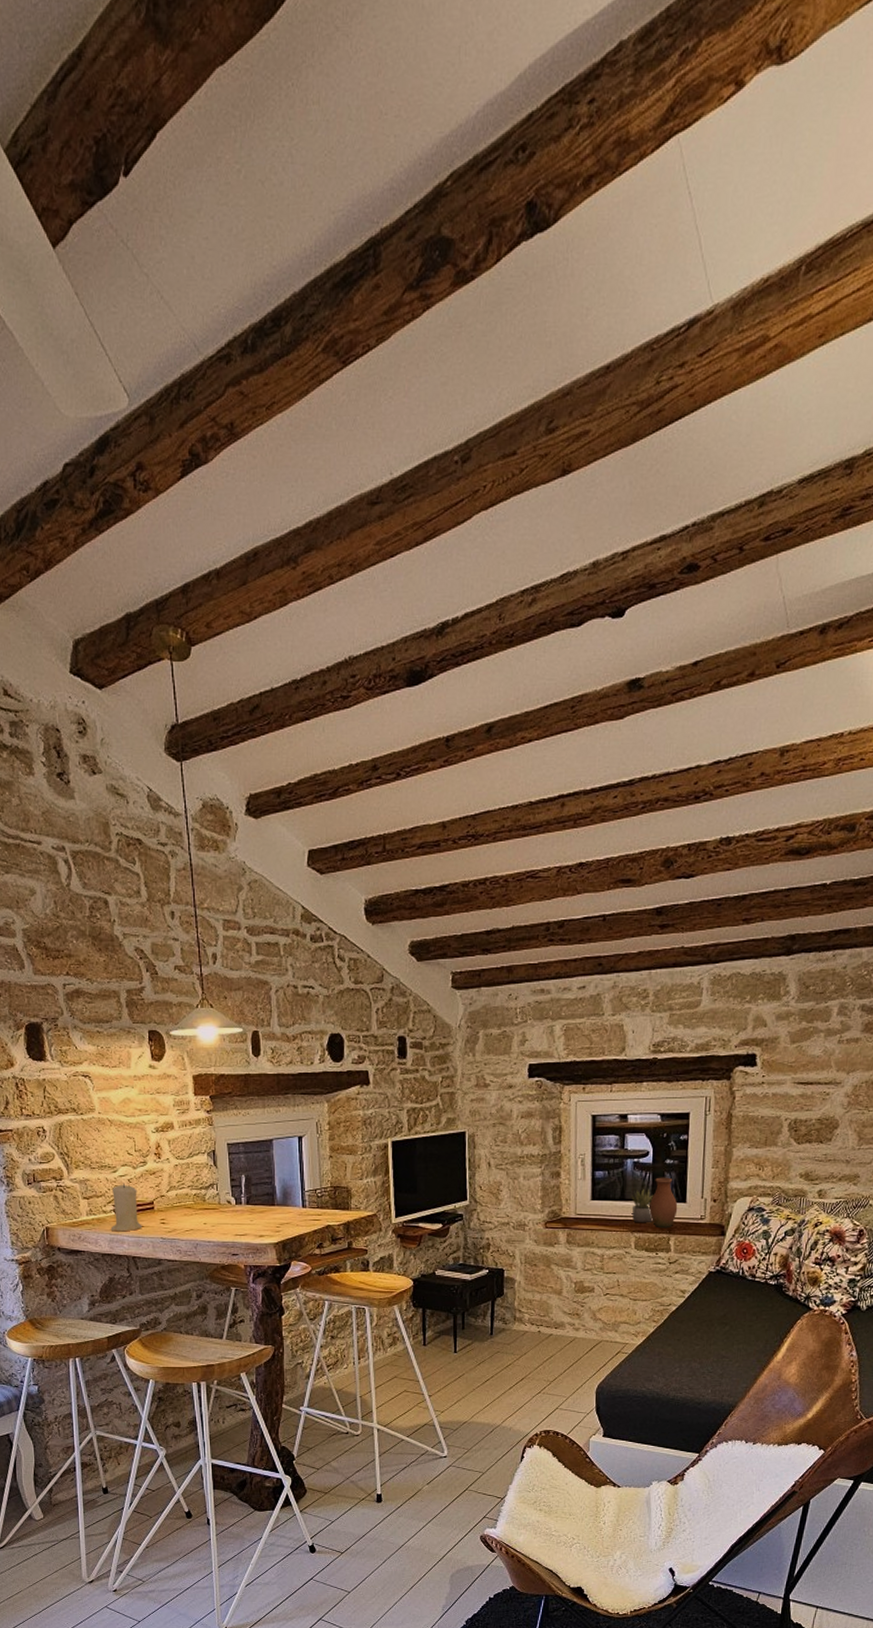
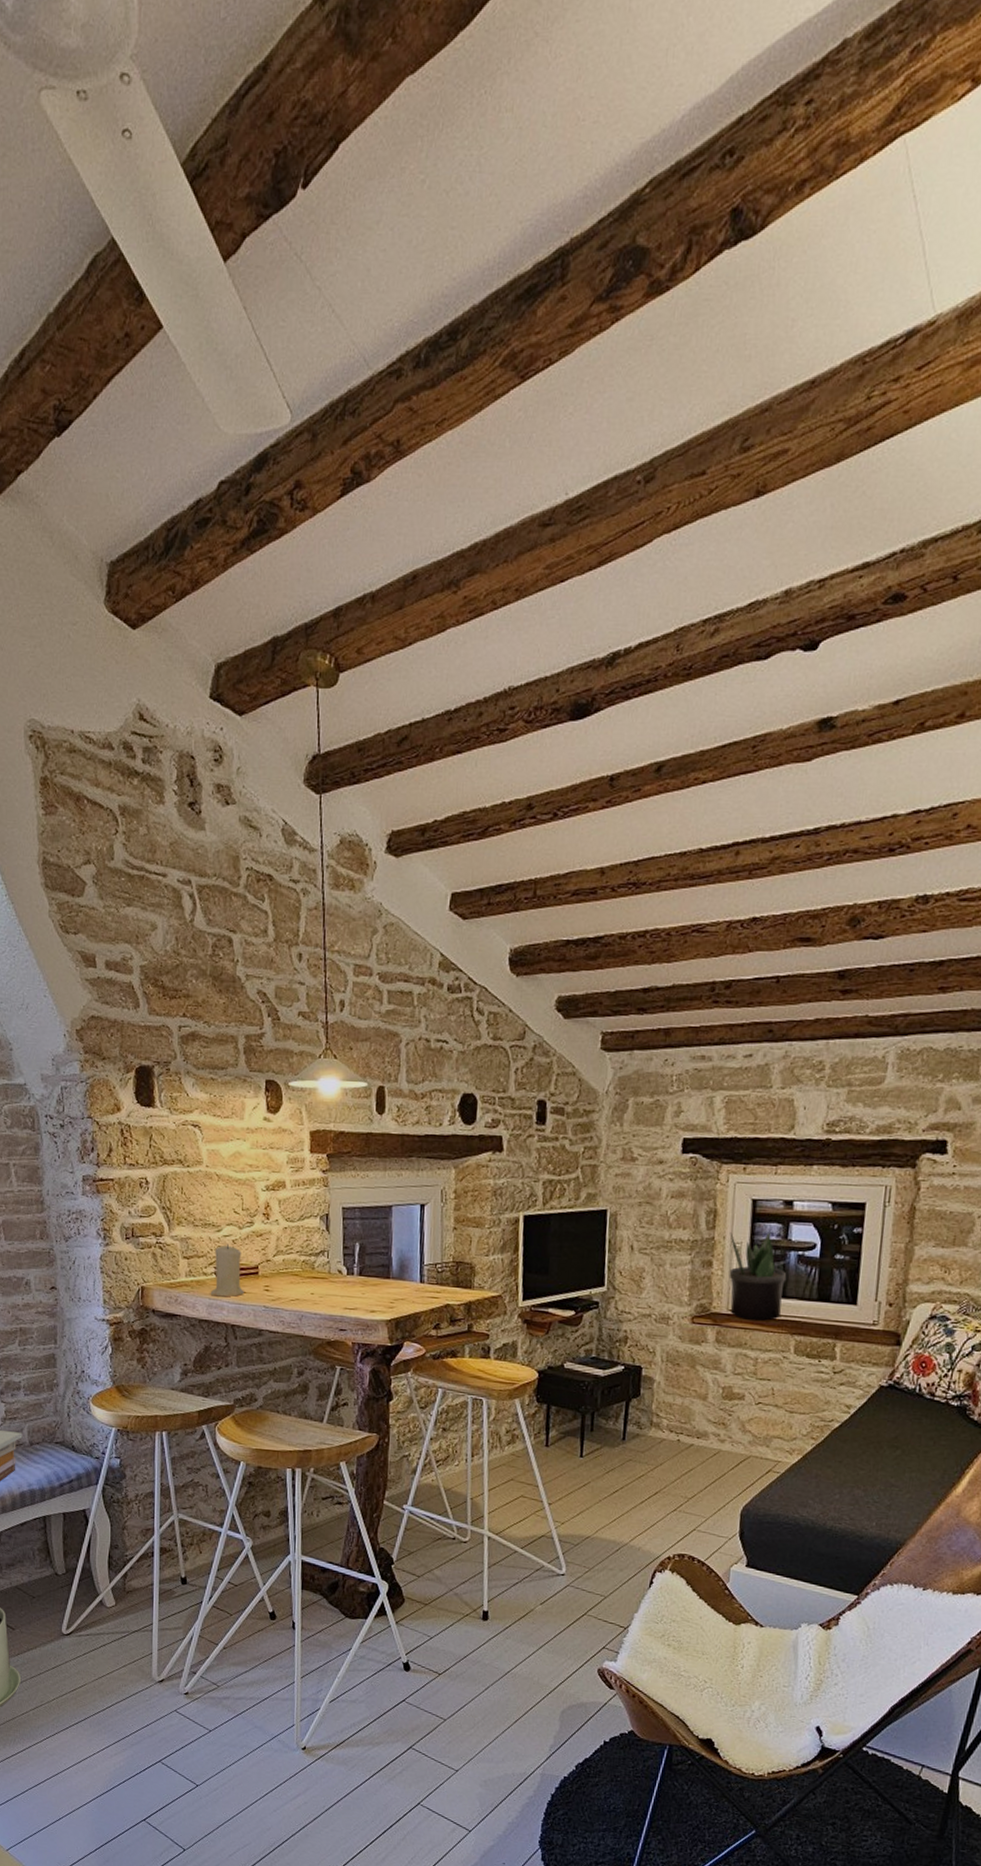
planter: none [574,1143,625,1223] -> present [728,1232,787,1322]
succulent plant: present [631,1189,654,1223] -> none [792,1286,820,1326]
vase: present [649,1177,678,1229] -> none [813,1274,847,1333]

